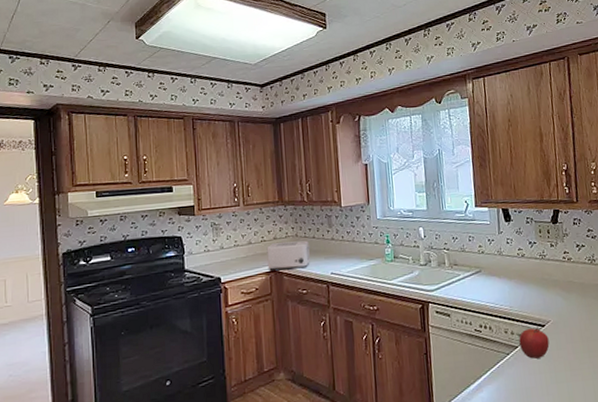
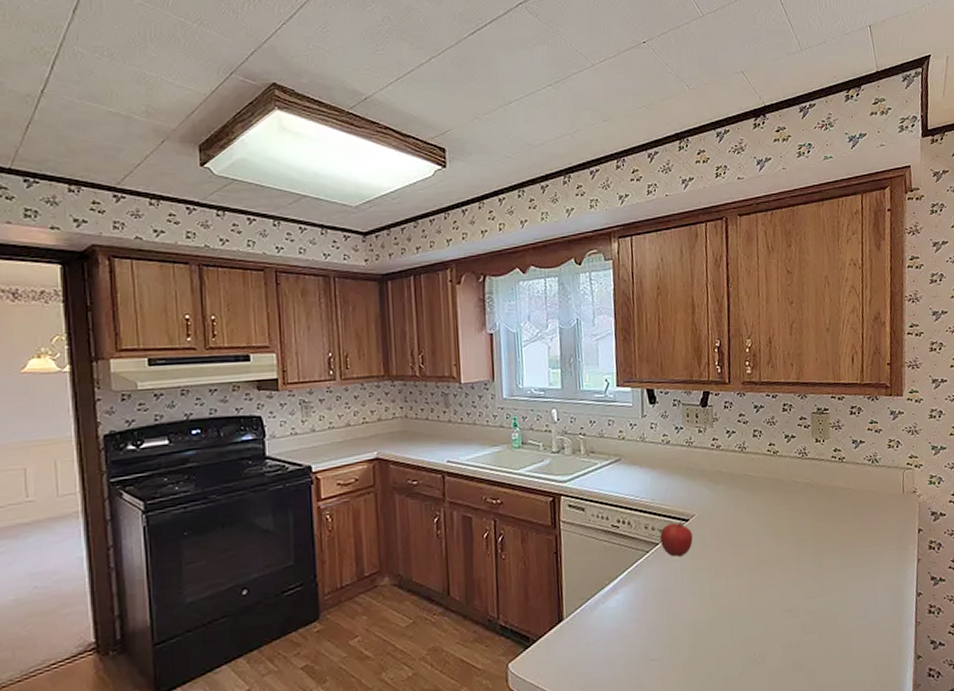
toaster: present [266,240,311,271] -> none [369,423,423,459]

